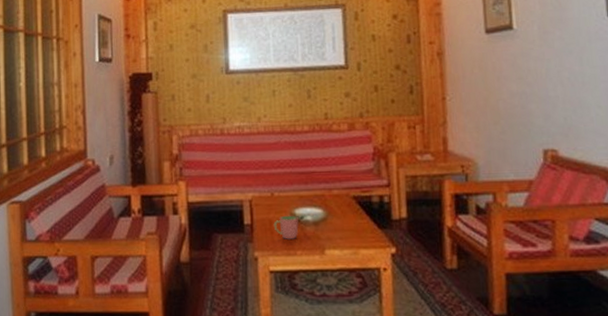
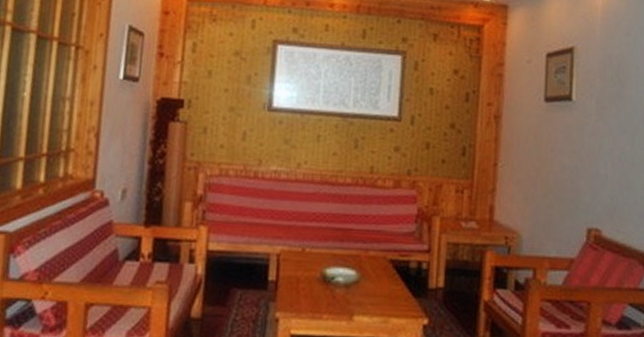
cup: present [273,215,299,239] -> none [300,274,329,301]

